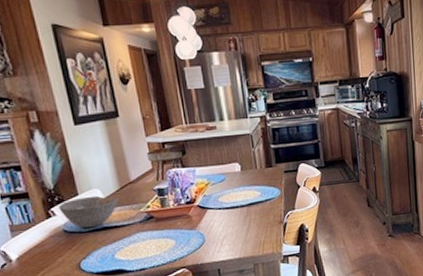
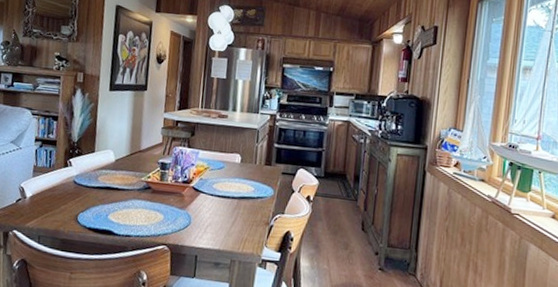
bowl: present [59,195,118,229] -> none [76,155,126,185]

